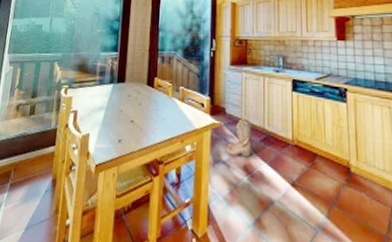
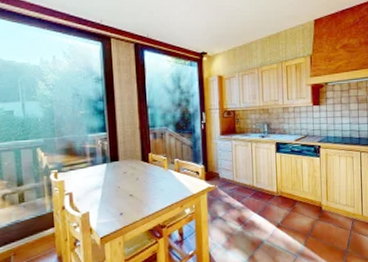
boots: present [225,117,252,157] -> none [221,179,244,212]

